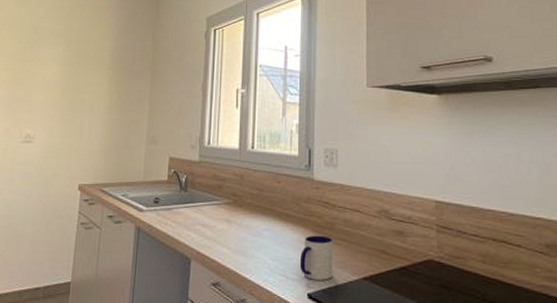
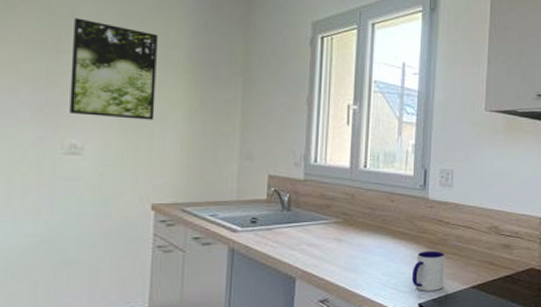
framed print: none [28,33,91,112] -> present [69,17,159,120]

